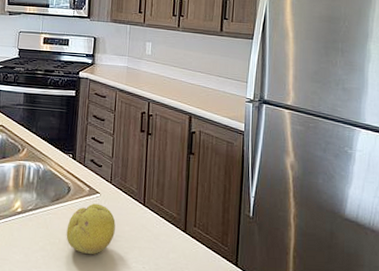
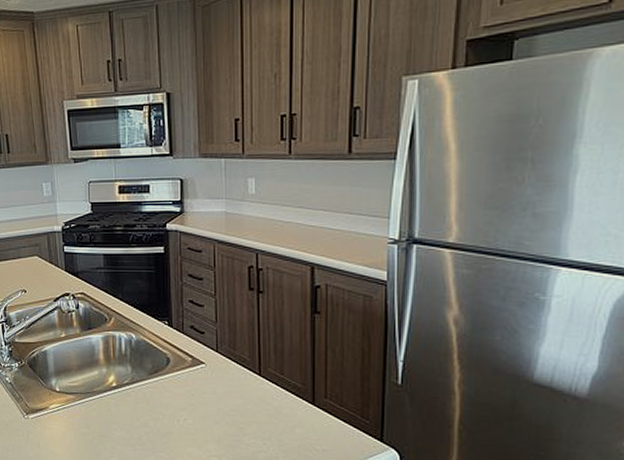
fruit: present [66,203,116,255] -> none [170,375,227,431]

